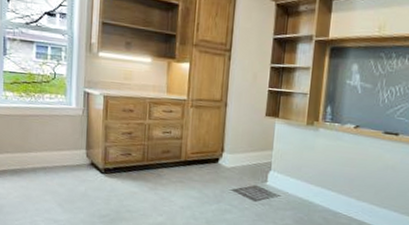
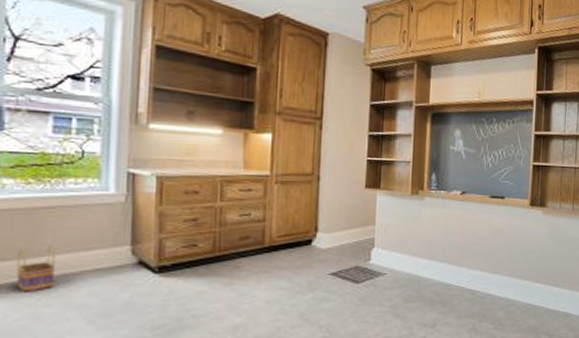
basket: none [15,144,39,178] -> present [16,245,56,292]

